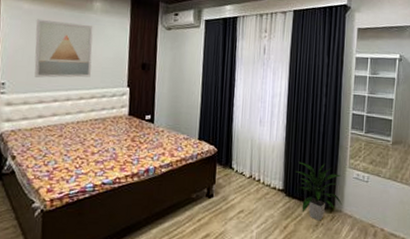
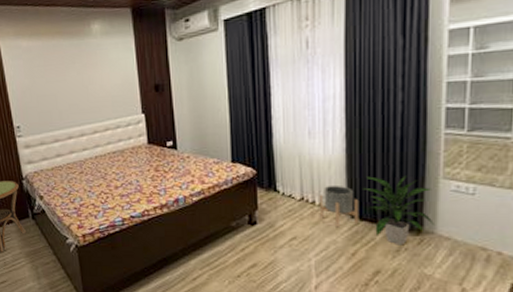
wall art: present [34,19,93,78] -> none [36,51,101,116]
planter: none [262,166,292,203] -> present [319,185,359,227]

